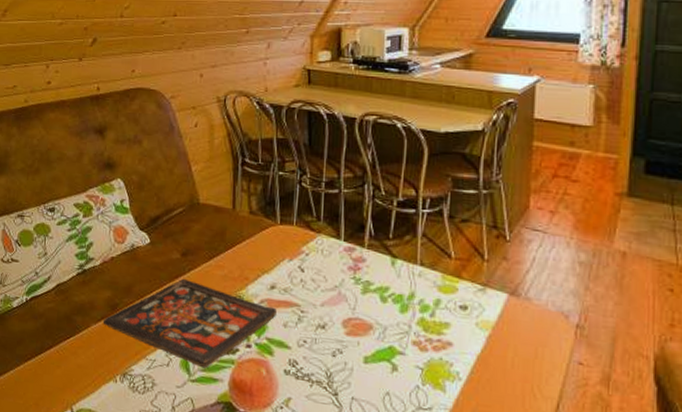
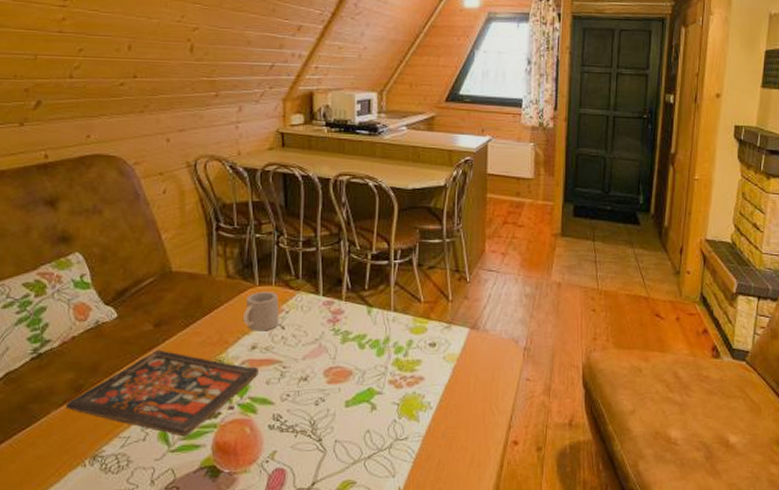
mug: none [263,230,300,272] -> present [242,291,280,331]

